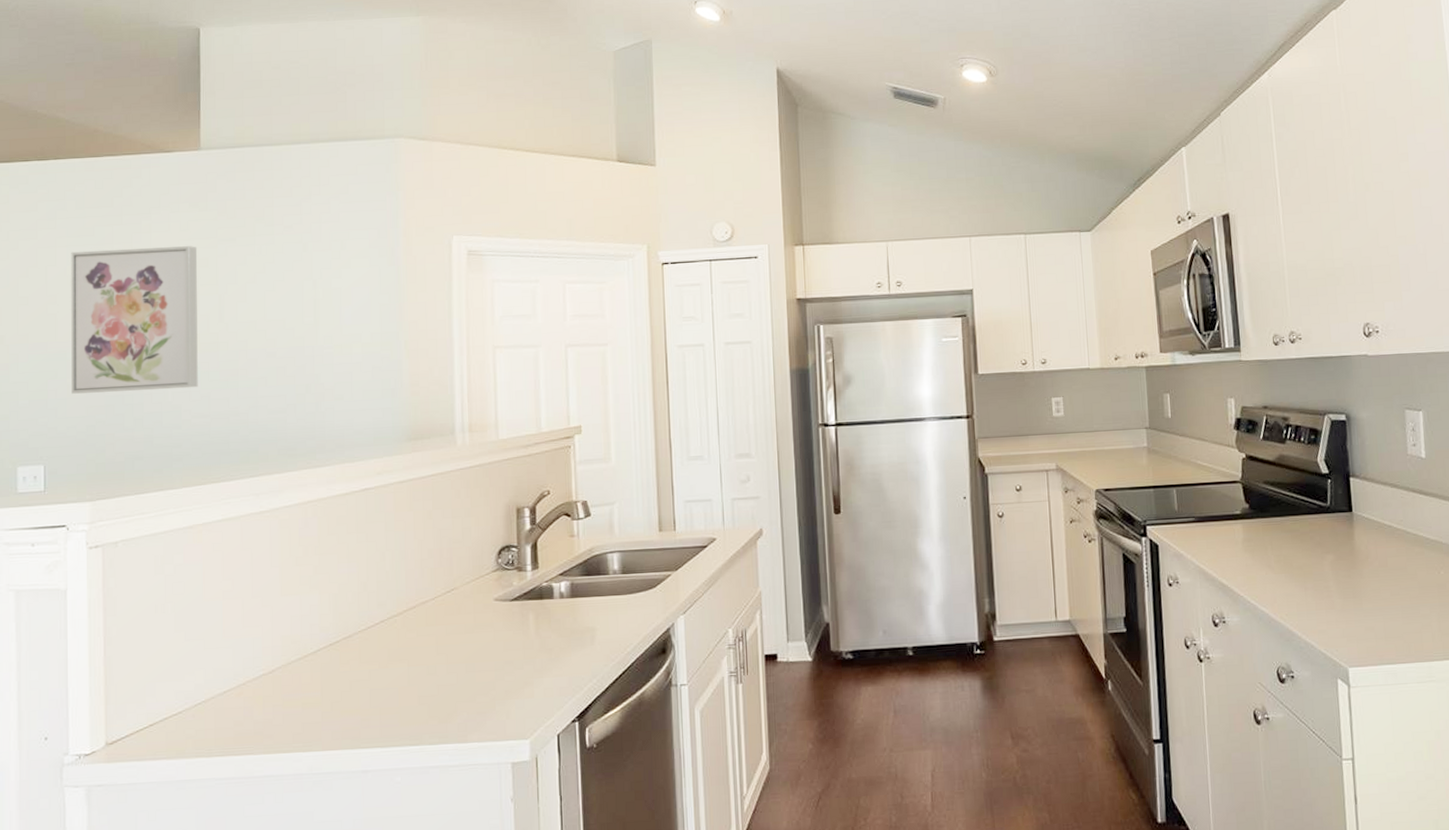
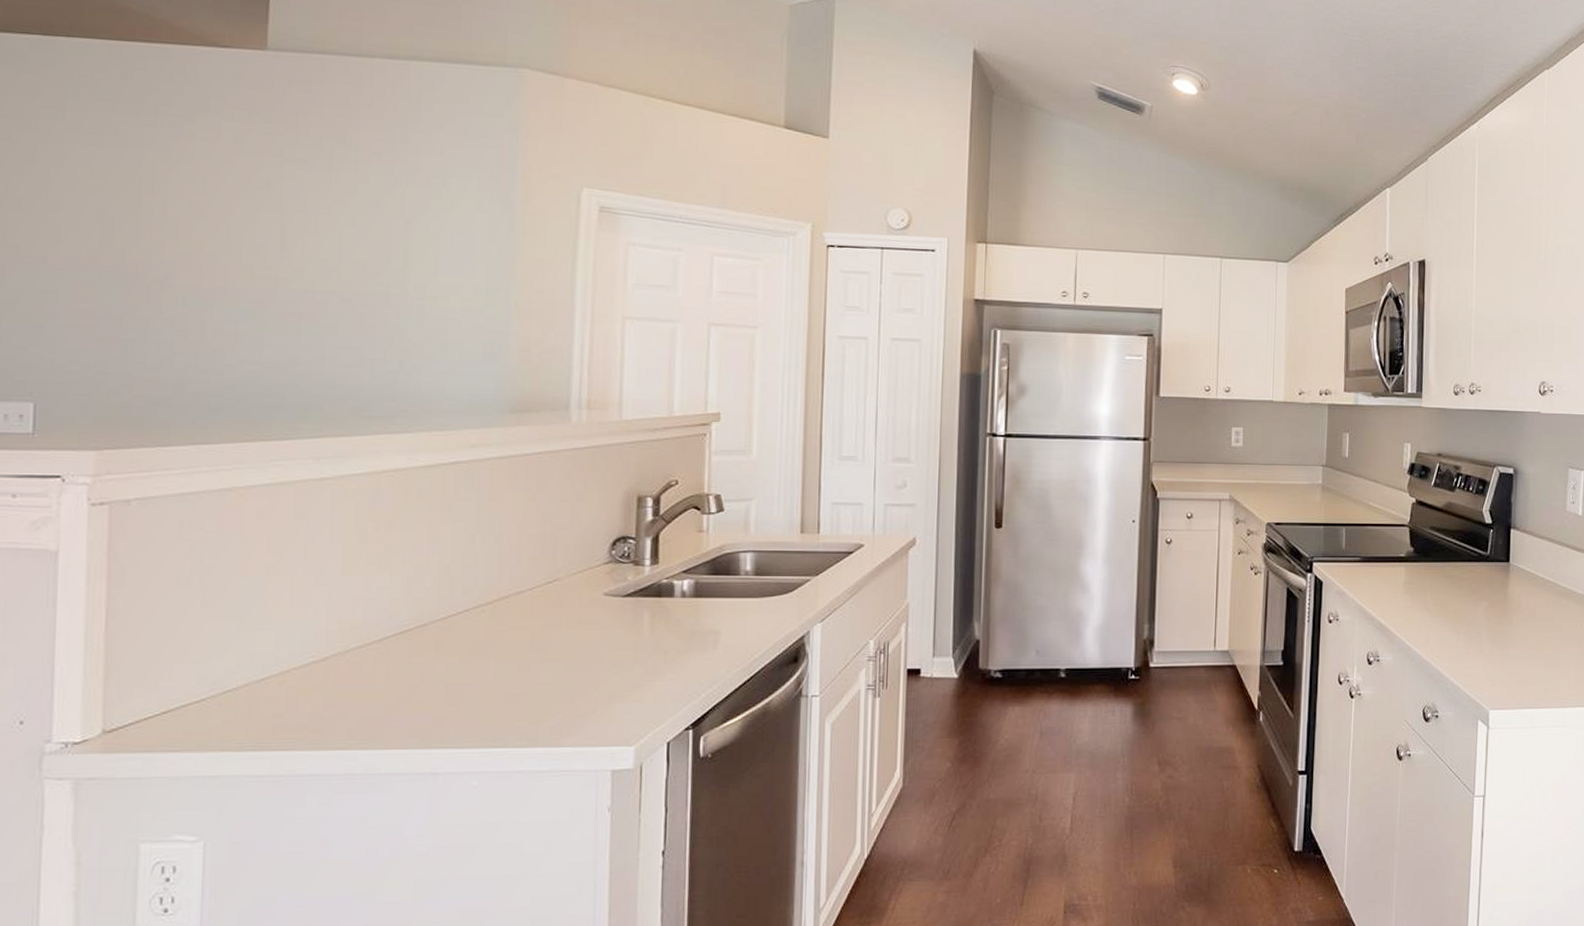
wall art: present [71,246,198,394] -> none [76,151,256,329]

